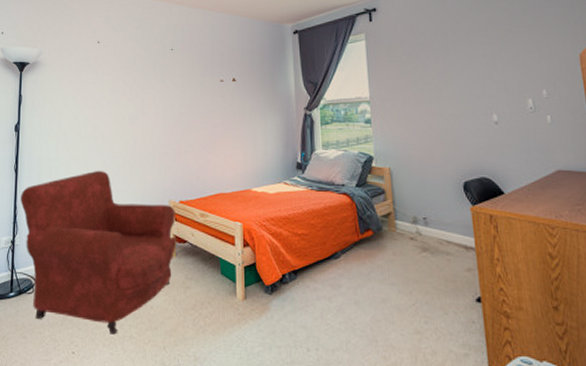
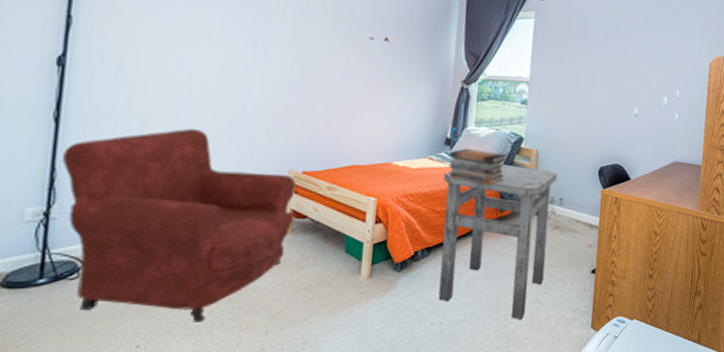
side table: none [300,185,420,351] -> present [438,164,558,319]
book stack: none [303,171,360,207] -> present [449,148,508,186]

